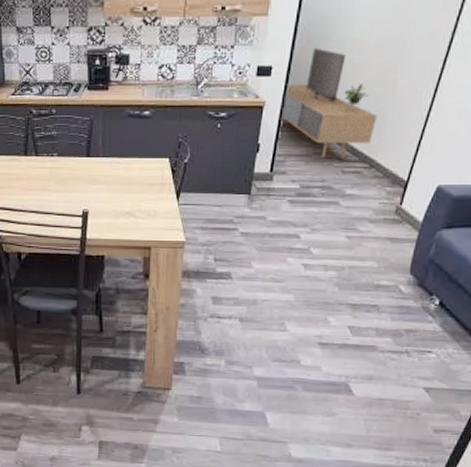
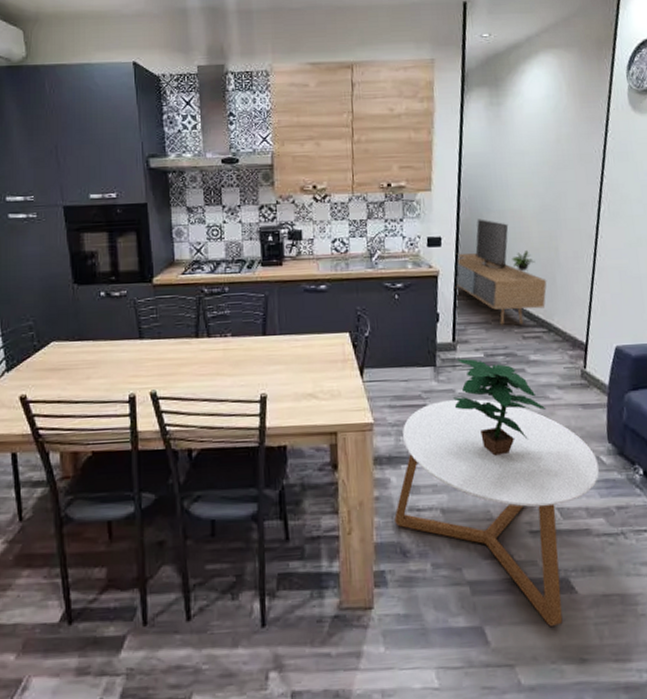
coffee table: none [197,225,396,419] -> present [394,399,599,627]
potted plant: none [260,189,354,278] -> present [449,358,547,456]

